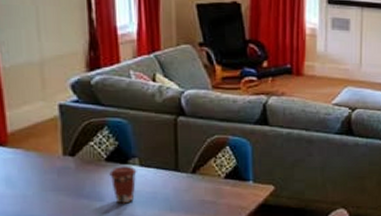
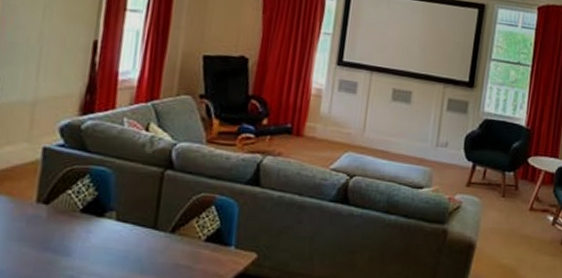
coffee cup: present [109,166,137,204] -> none [82,219,112,262]

